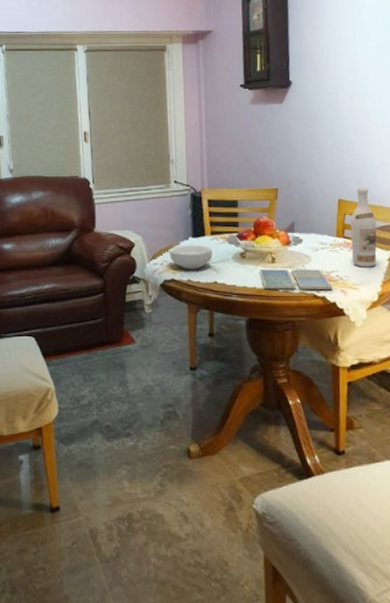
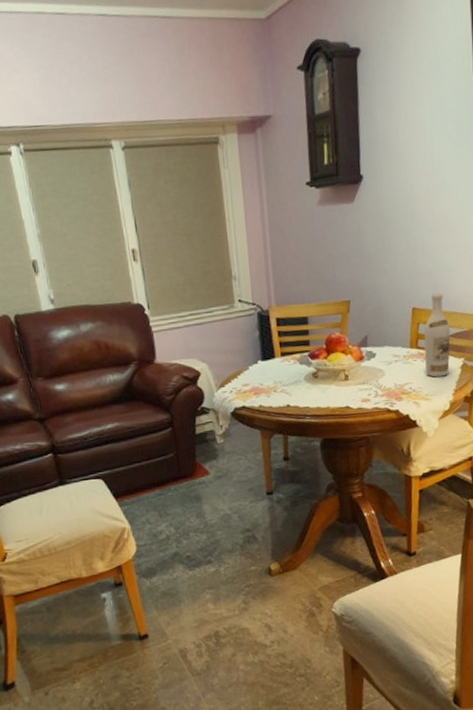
cereal bowl: present [169,244,213,269] -> none [238,368,284,395]
drink coaster: present [259,269,333,290] -> none [333,383,407,409]

